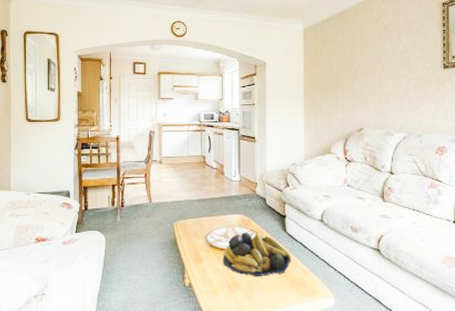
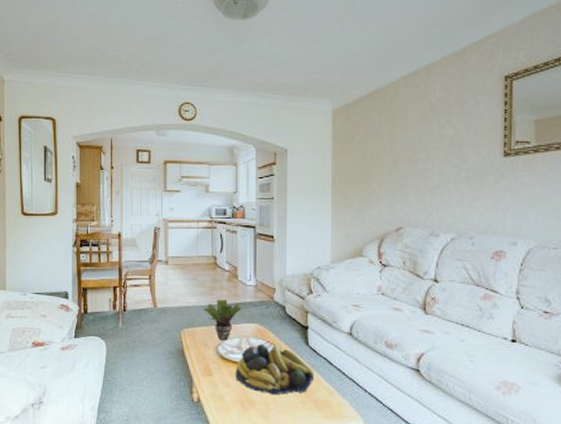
potted plant: none [194,194,229,230] -> present [204,299,243,341]

